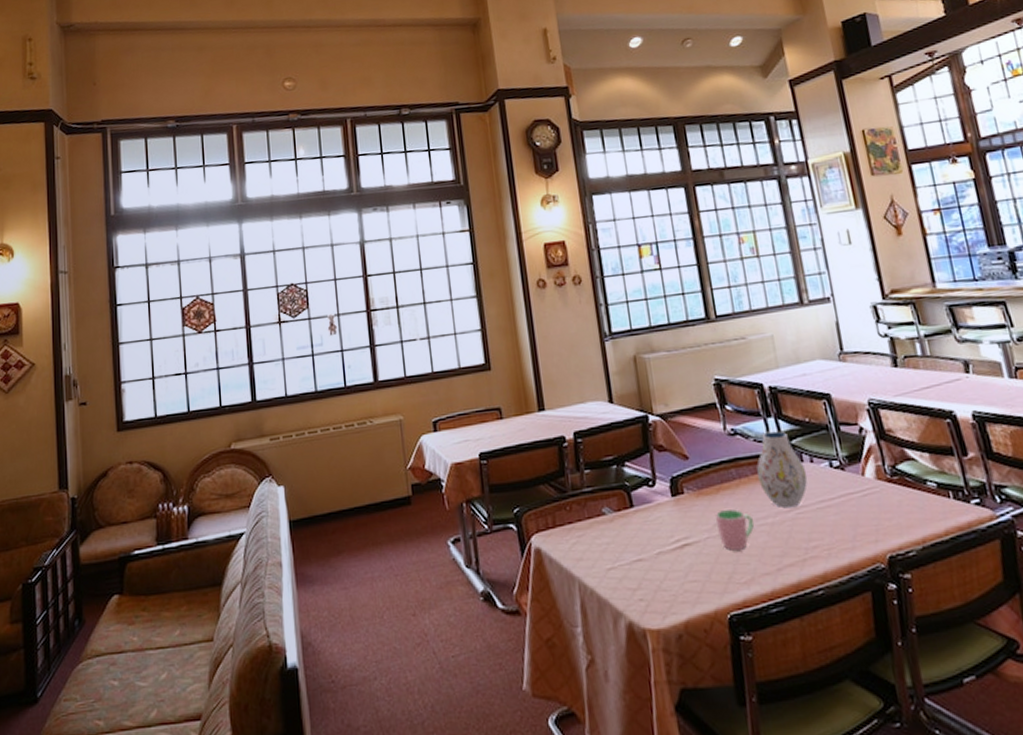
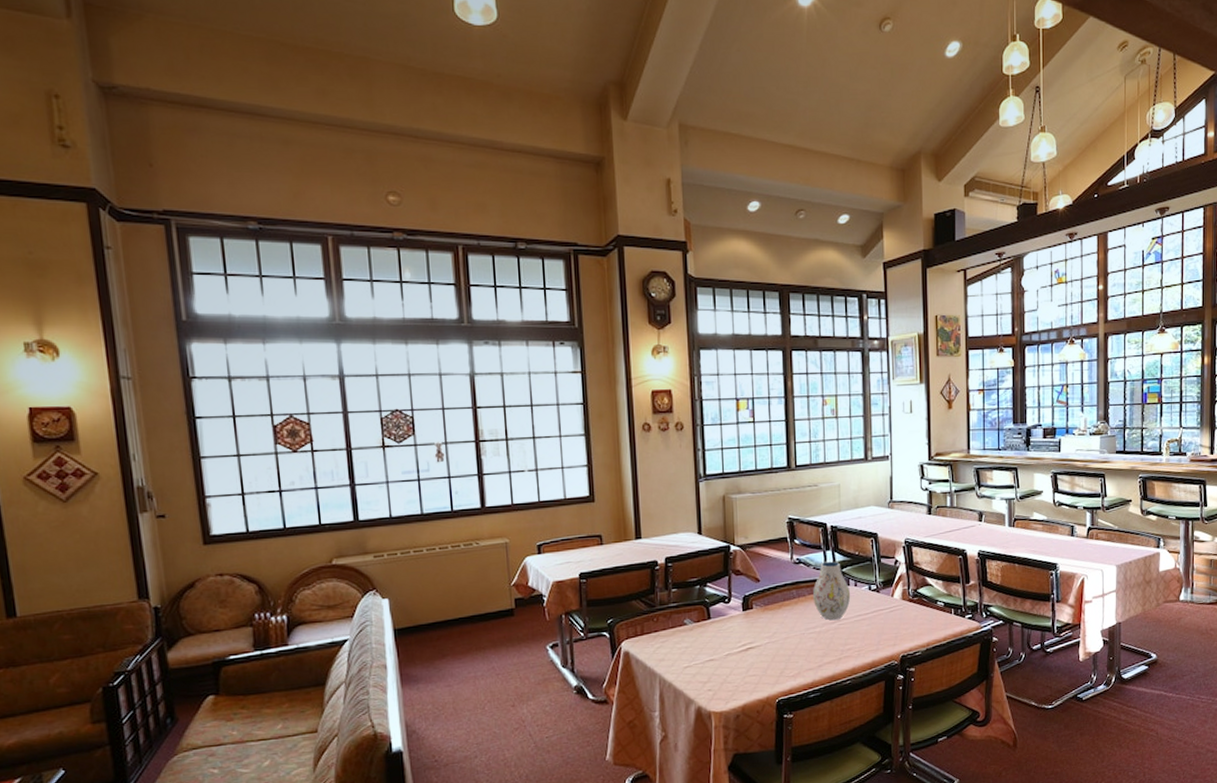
cup: present [716,508,755,551] -> none [776,620,806,652]

